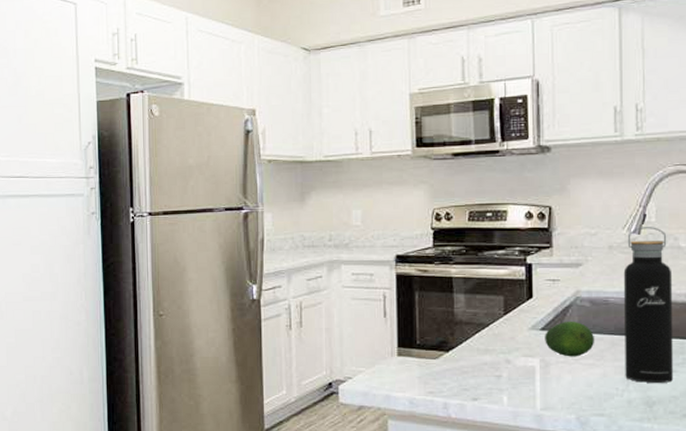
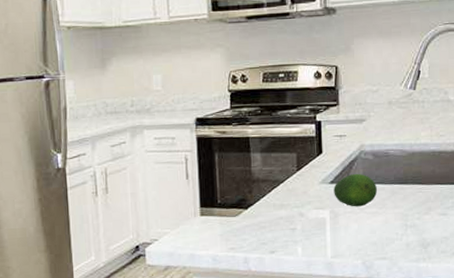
water bottle: present [623,227,673,383] -> none [401,82,444,226]

